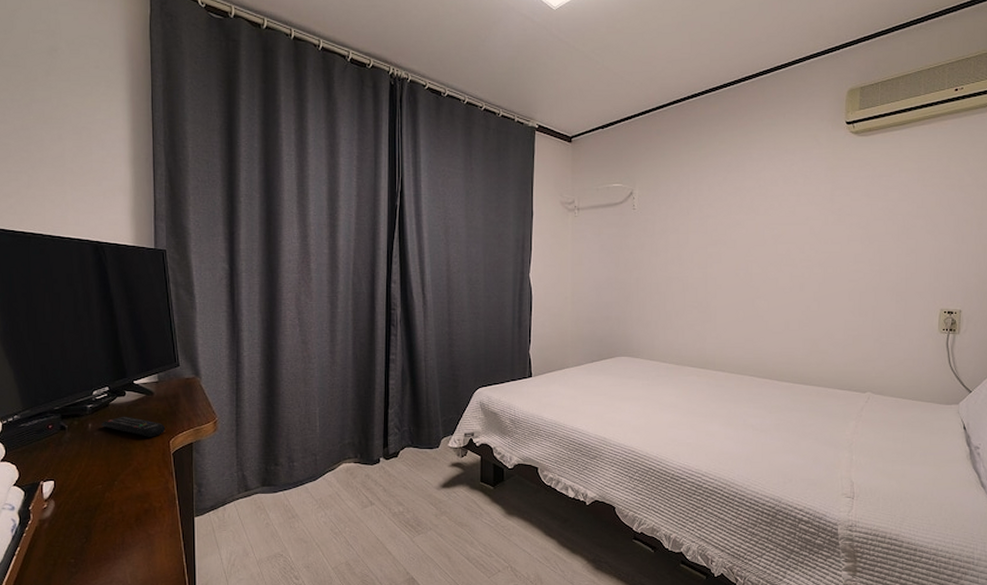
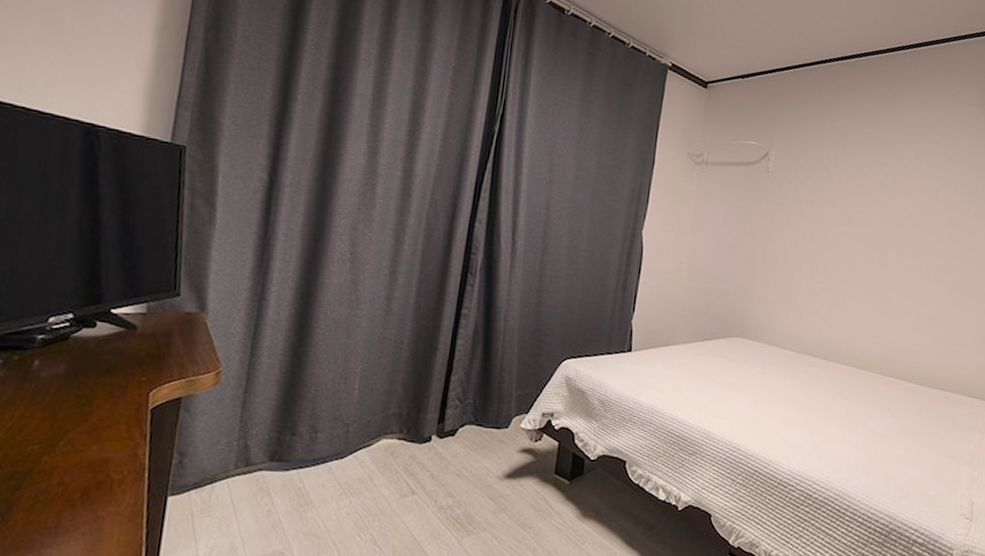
remote control: present [101,416,166,437] -> none [53,354,147,386]

